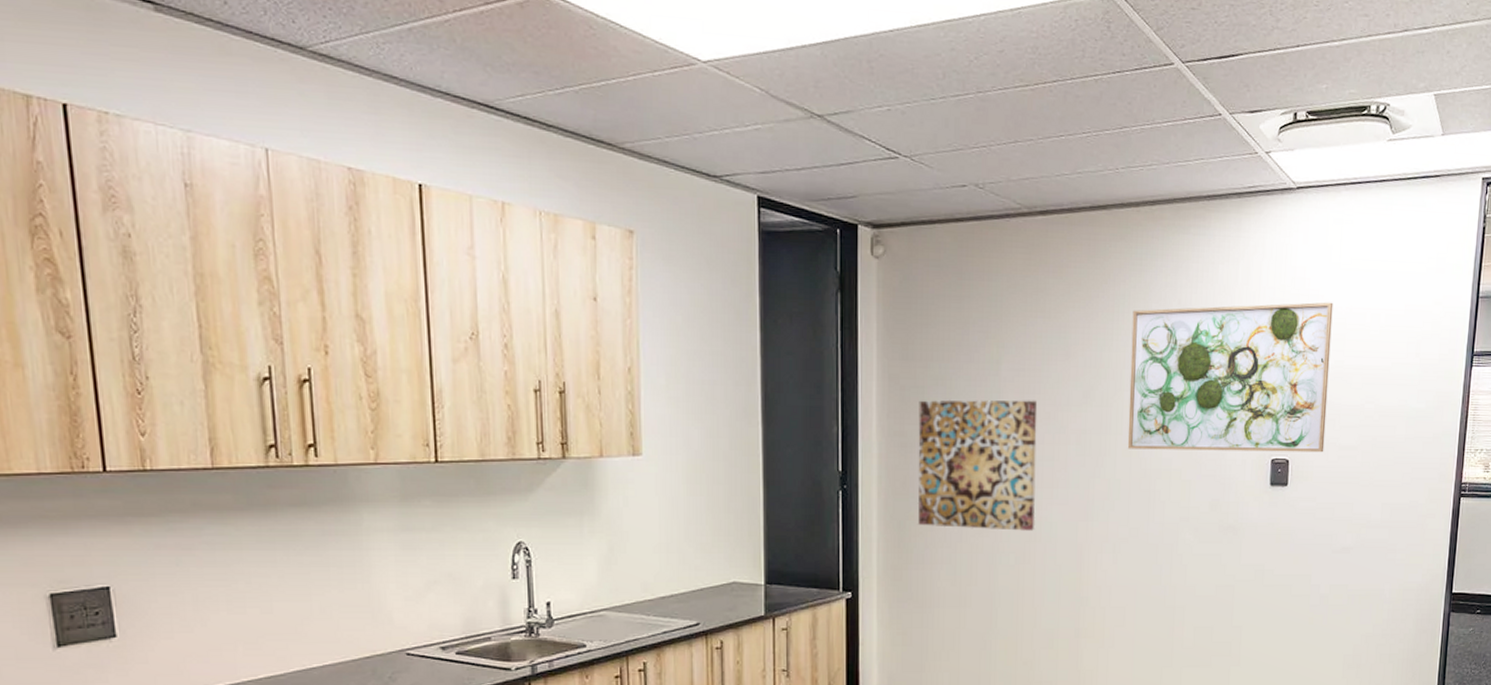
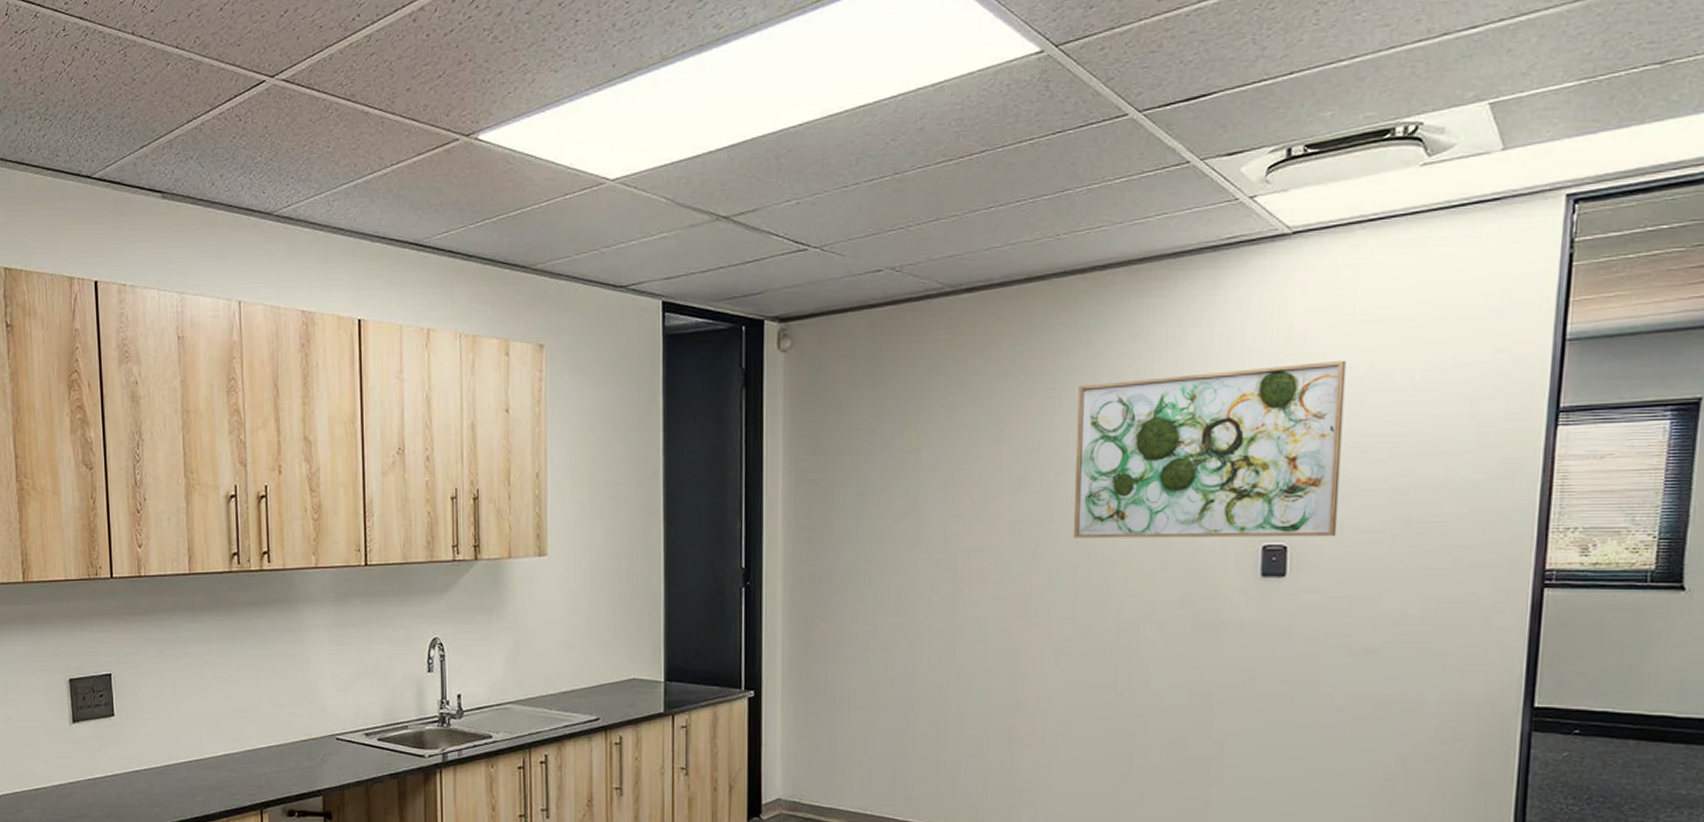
wall art: present [917,399,1038,531] -> none [826,488,963,629]

